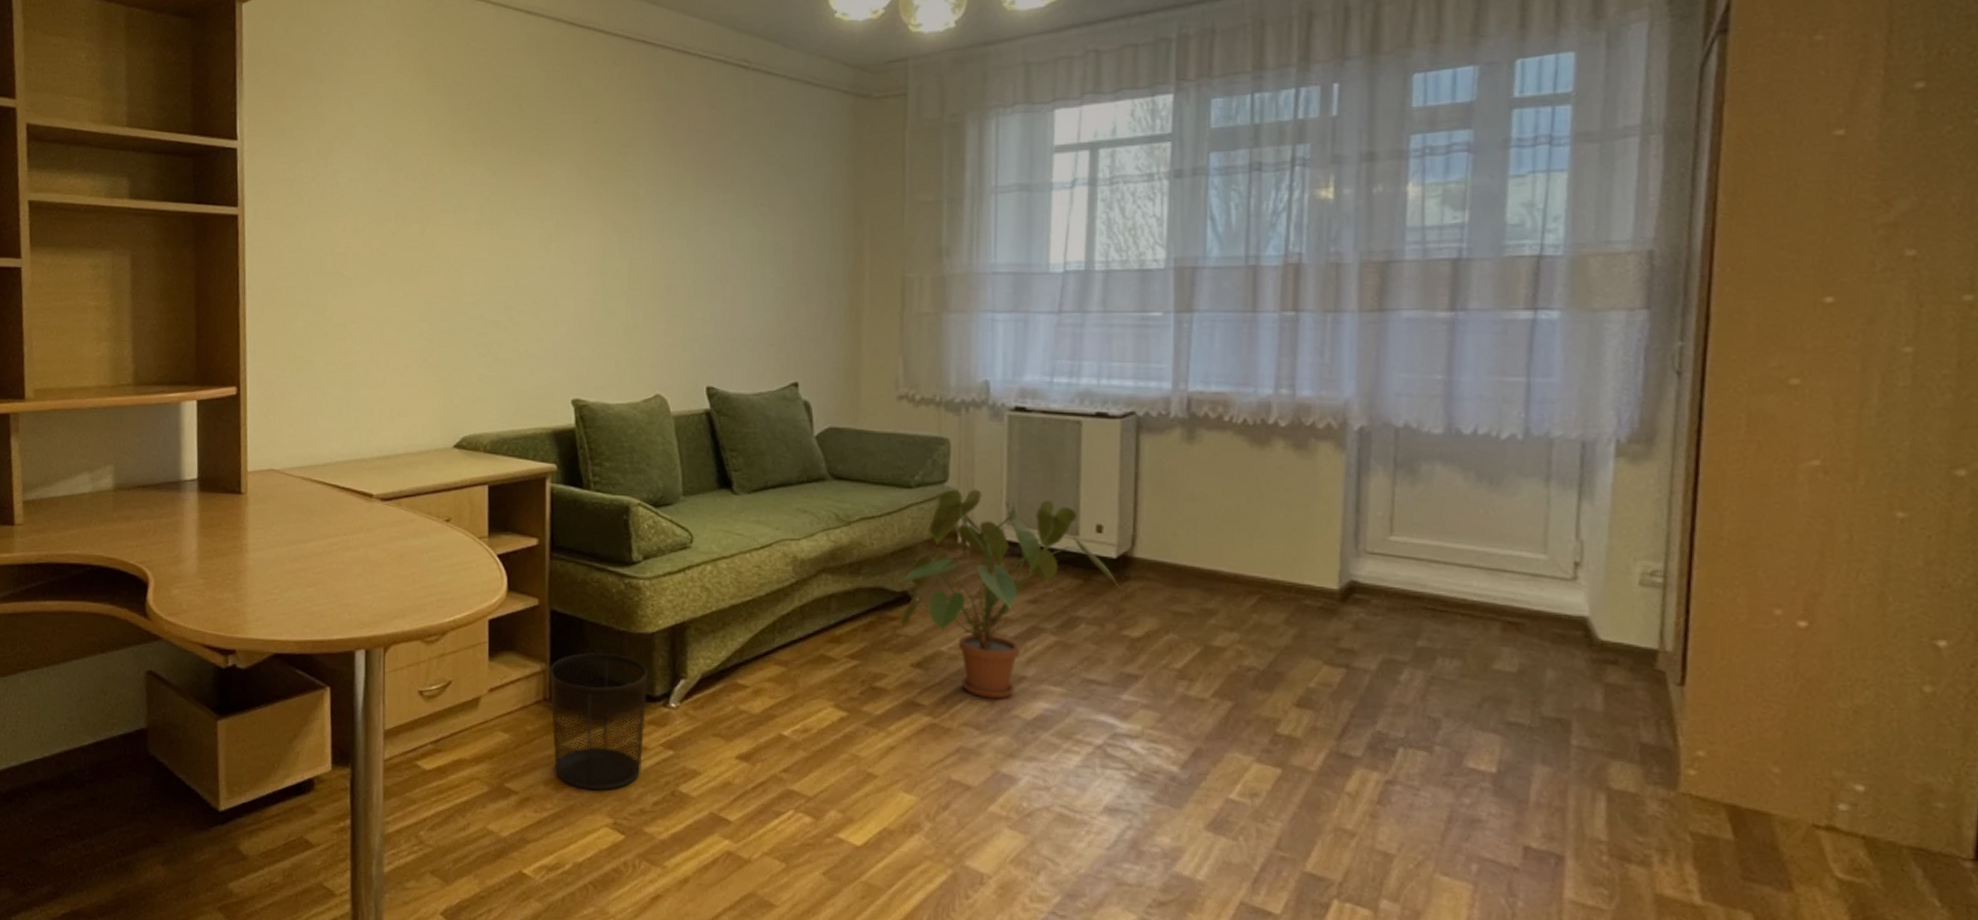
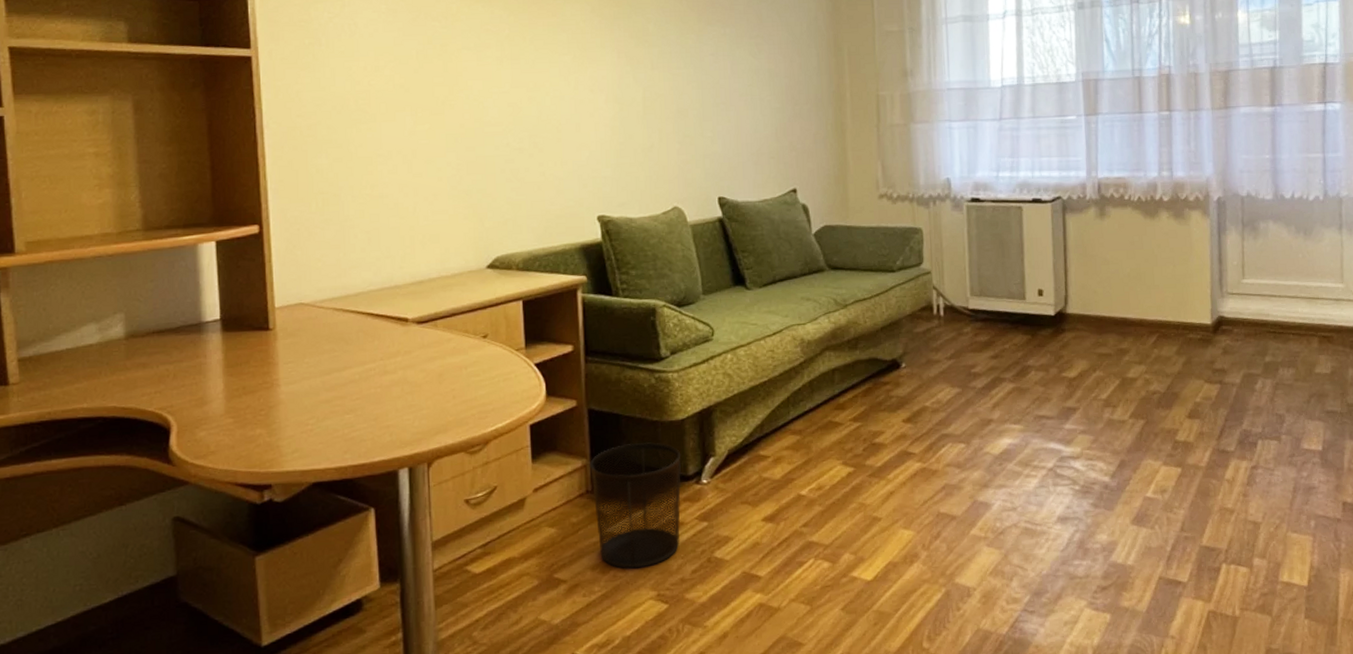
house plant: present [897,489,1120,699] -> none [888,268,1058,441]

